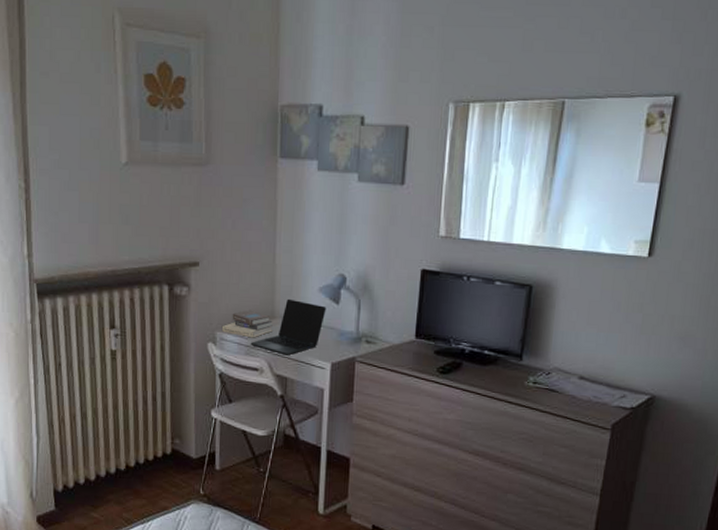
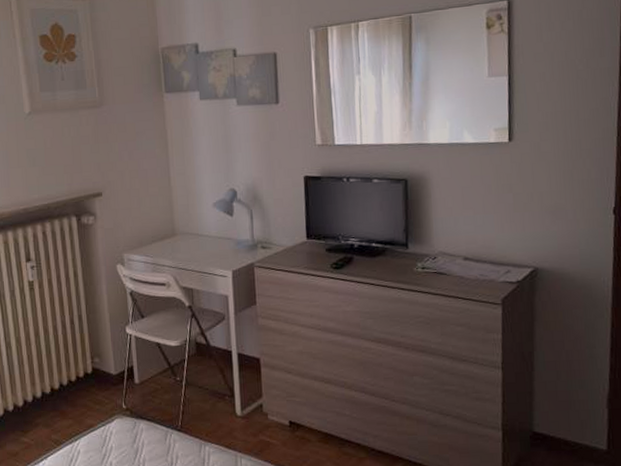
books: present [221,311,273,338] -> none [128,231,175,256]
laptop: present [250,298,327,356] -> none [155,216,222,268]

